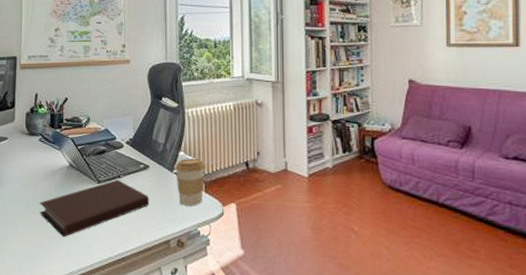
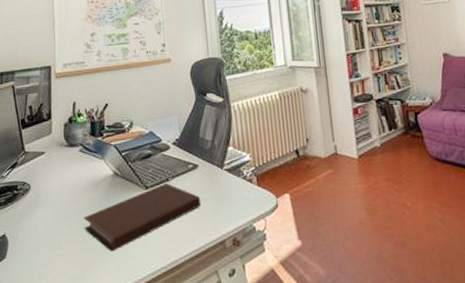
coffee cup: present [175,158,206,206] -> none [225,151,256,203]

